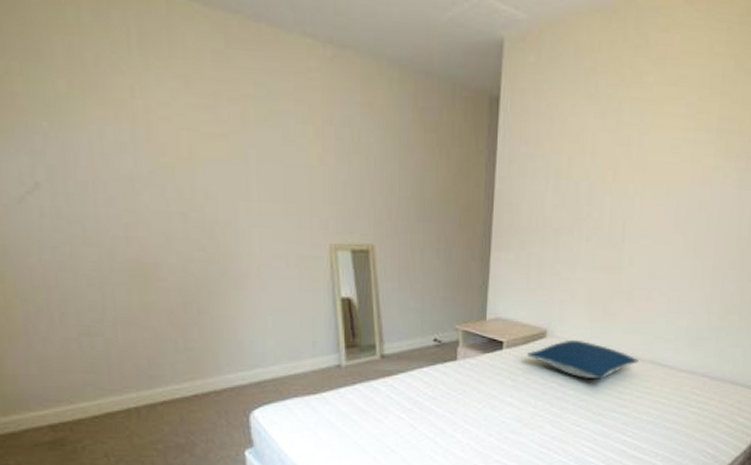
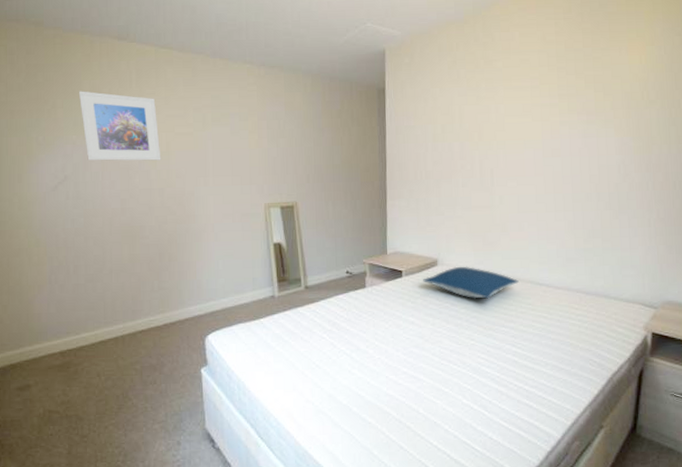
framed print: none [45,51,182,171] -> present [78,91,161,161]

